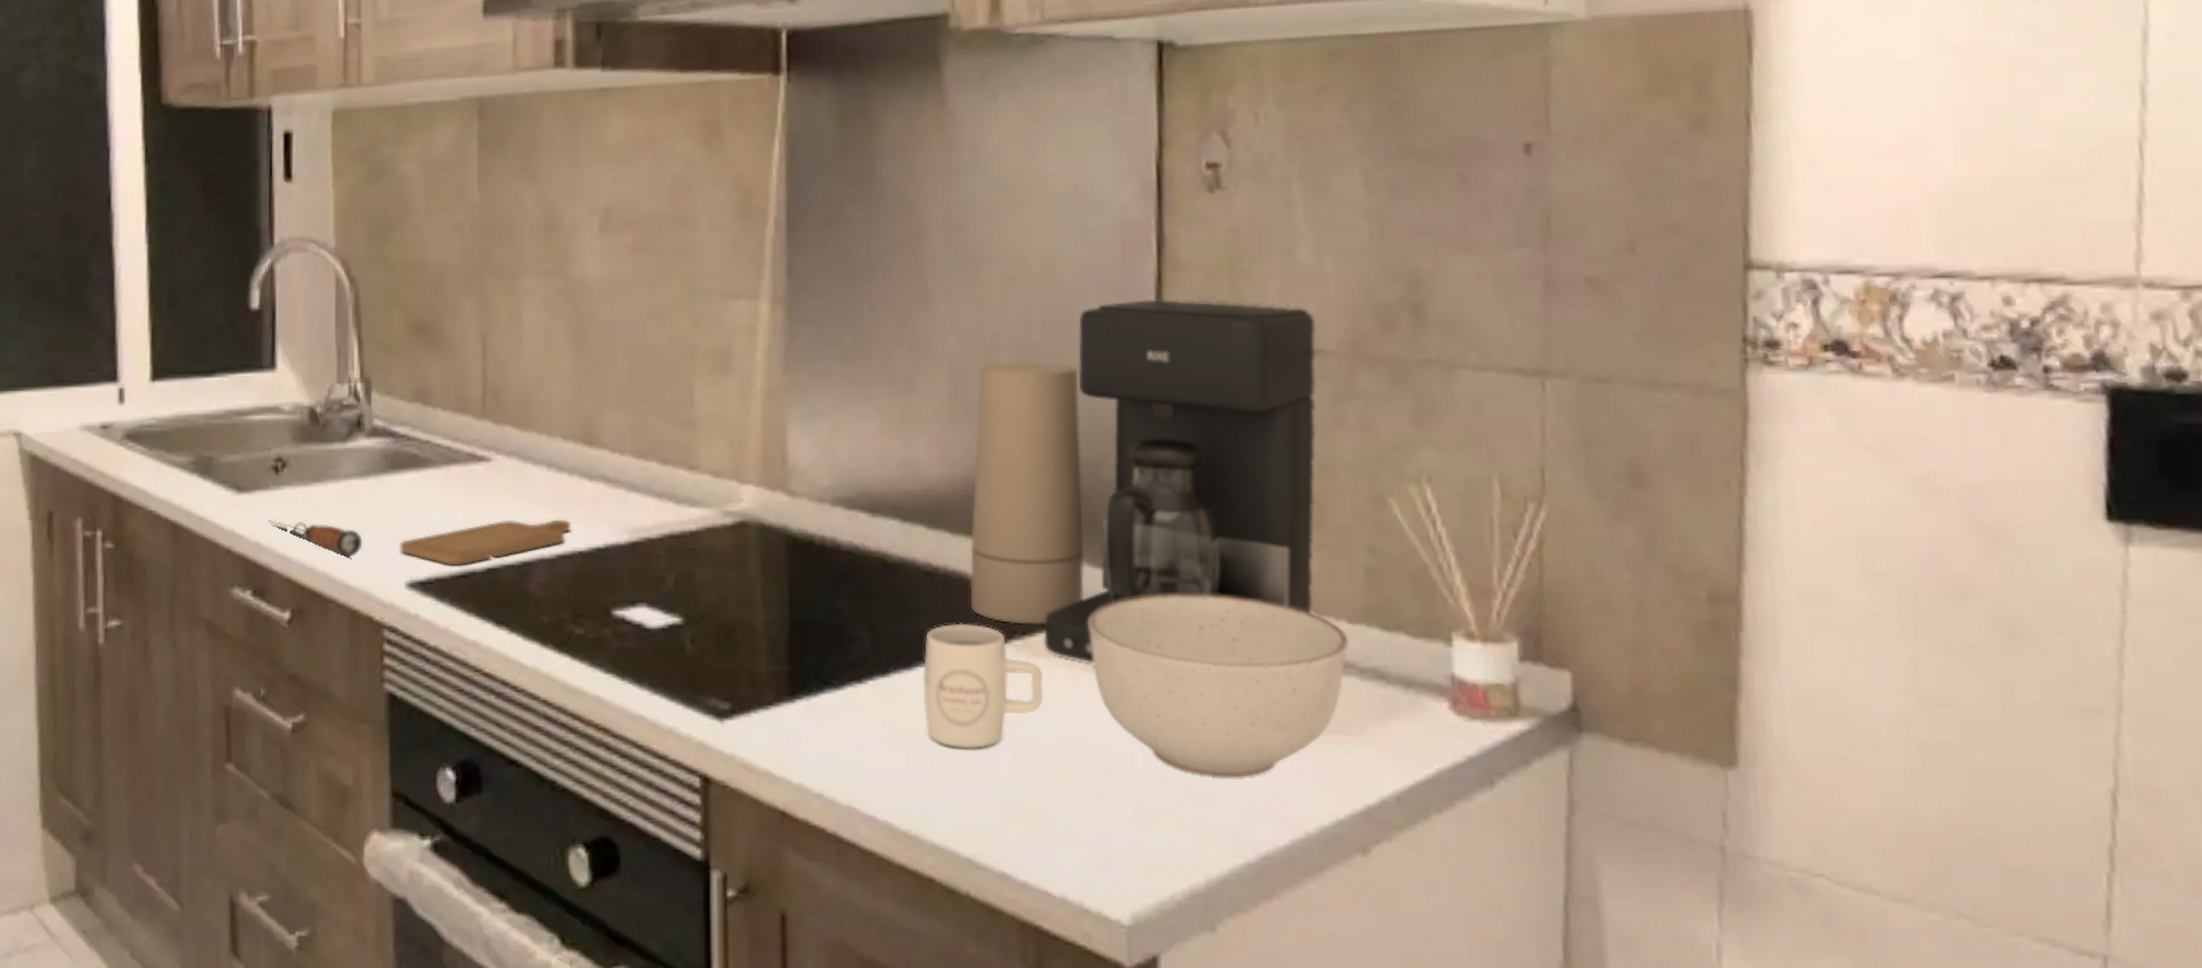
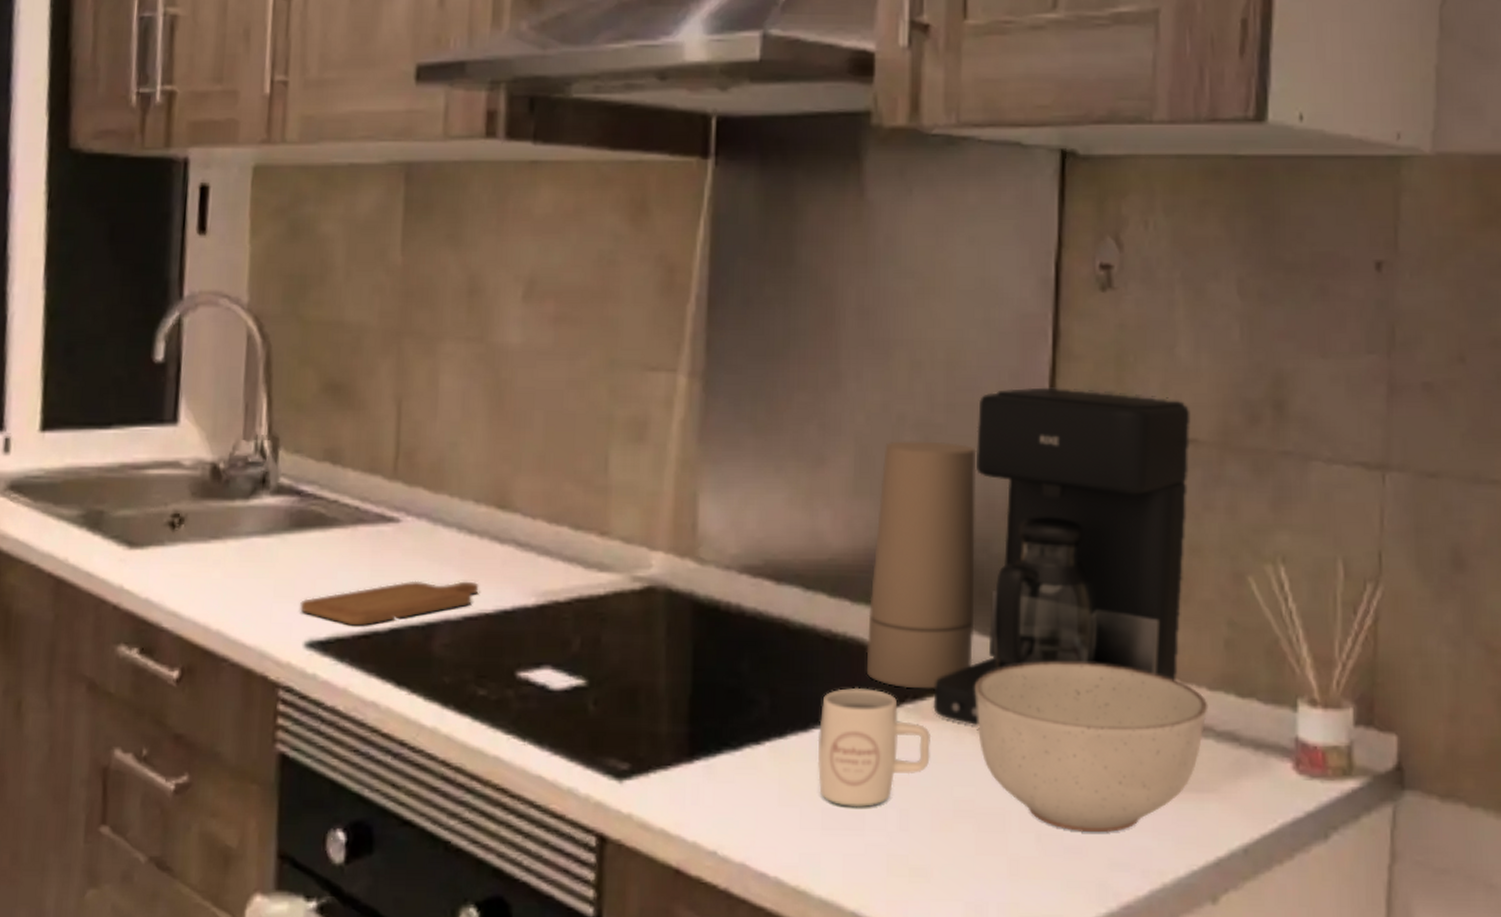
knife: present [268,520,363,558] -> none [161,576,261,616]

